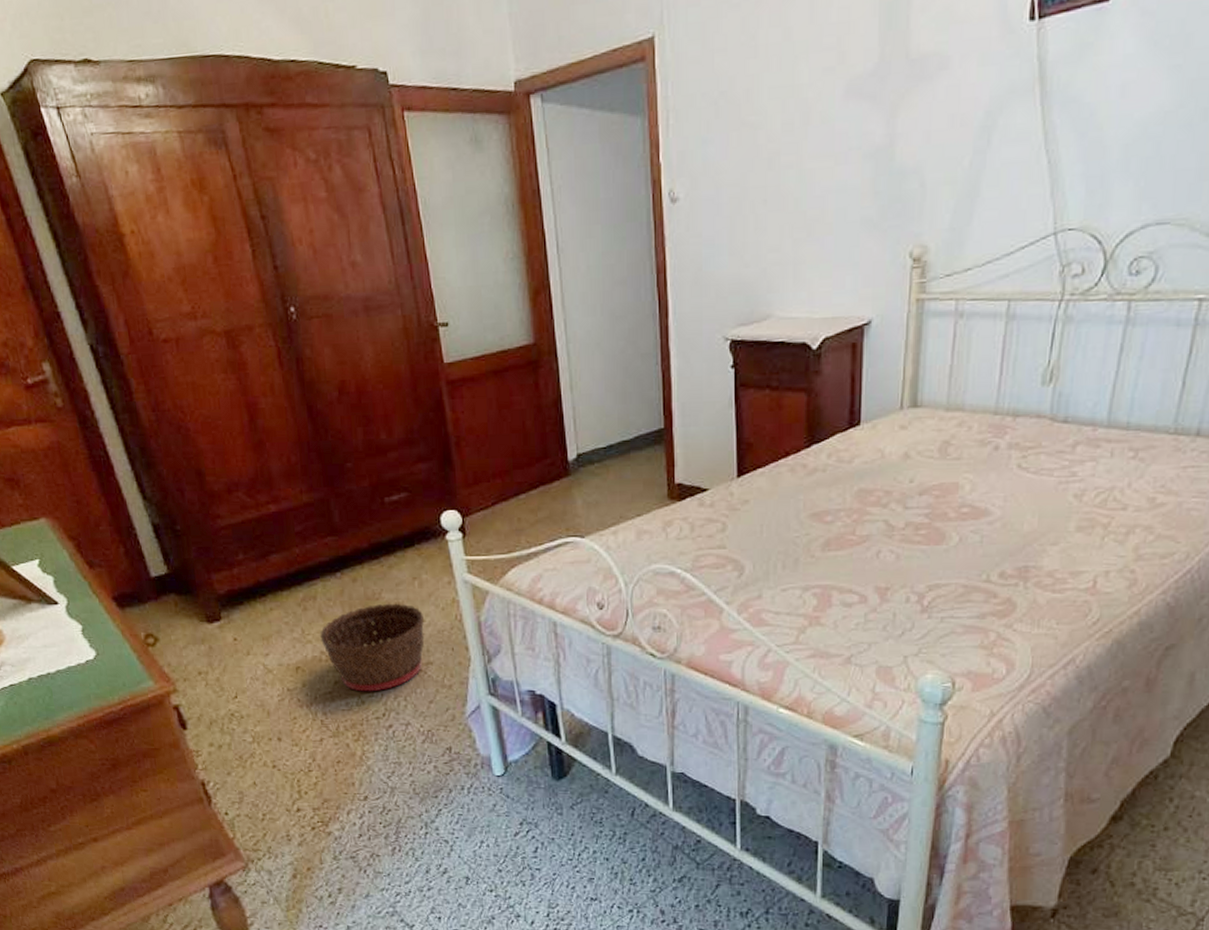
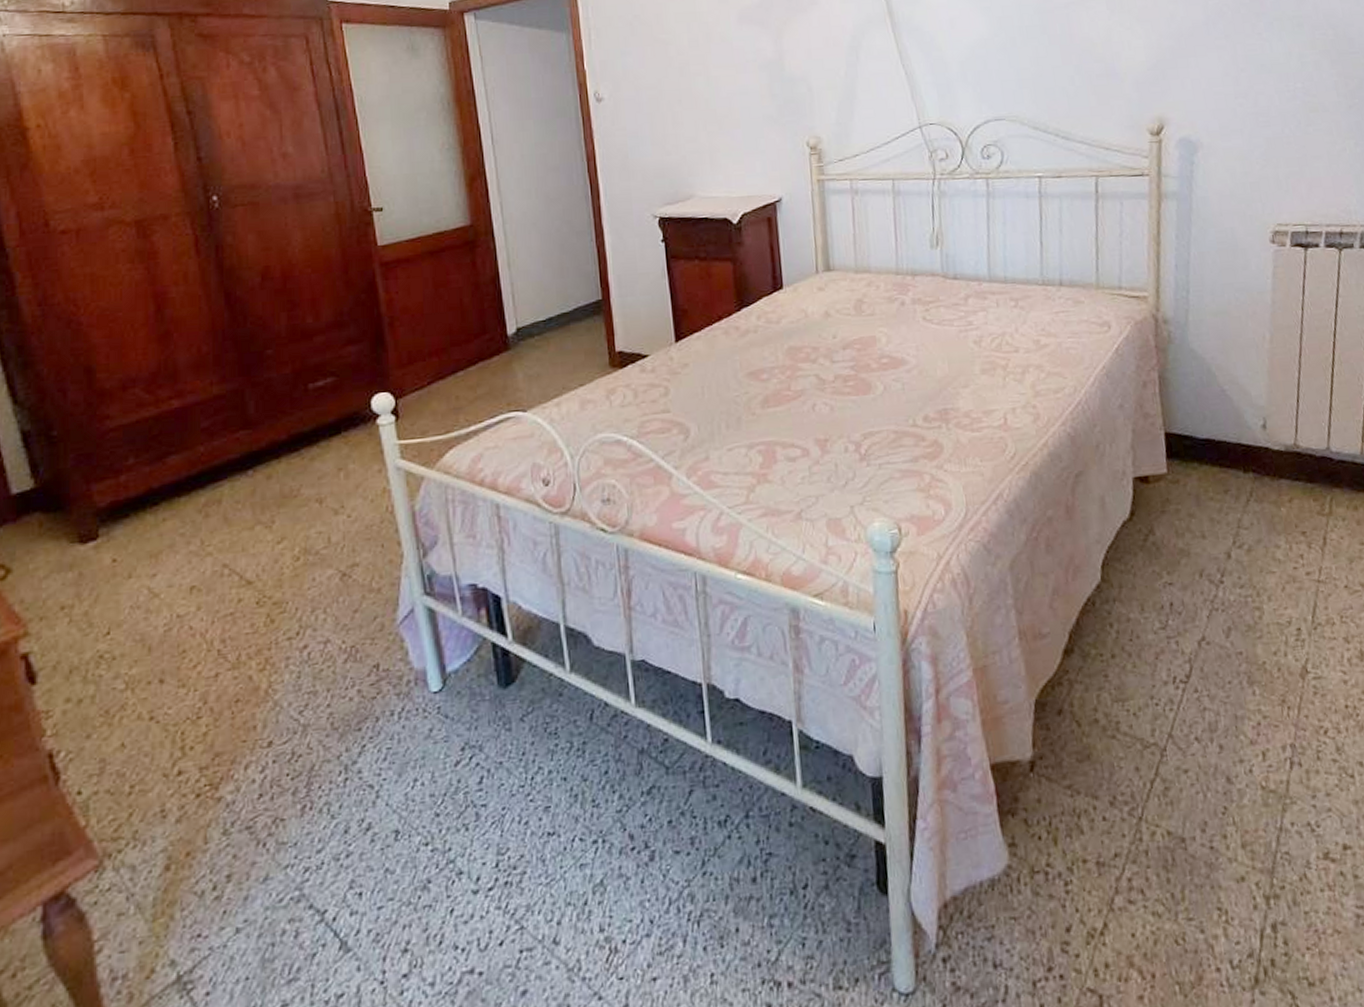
basket: present [319,603,425,692] -> none [222,498,350,609]

